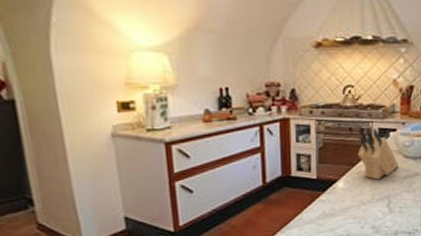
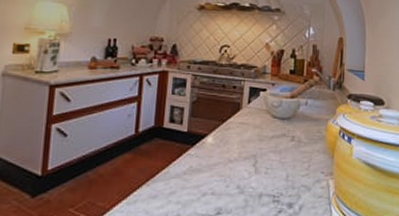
knife block: present [357,125,398,180] -> none [228,83,267,138]

